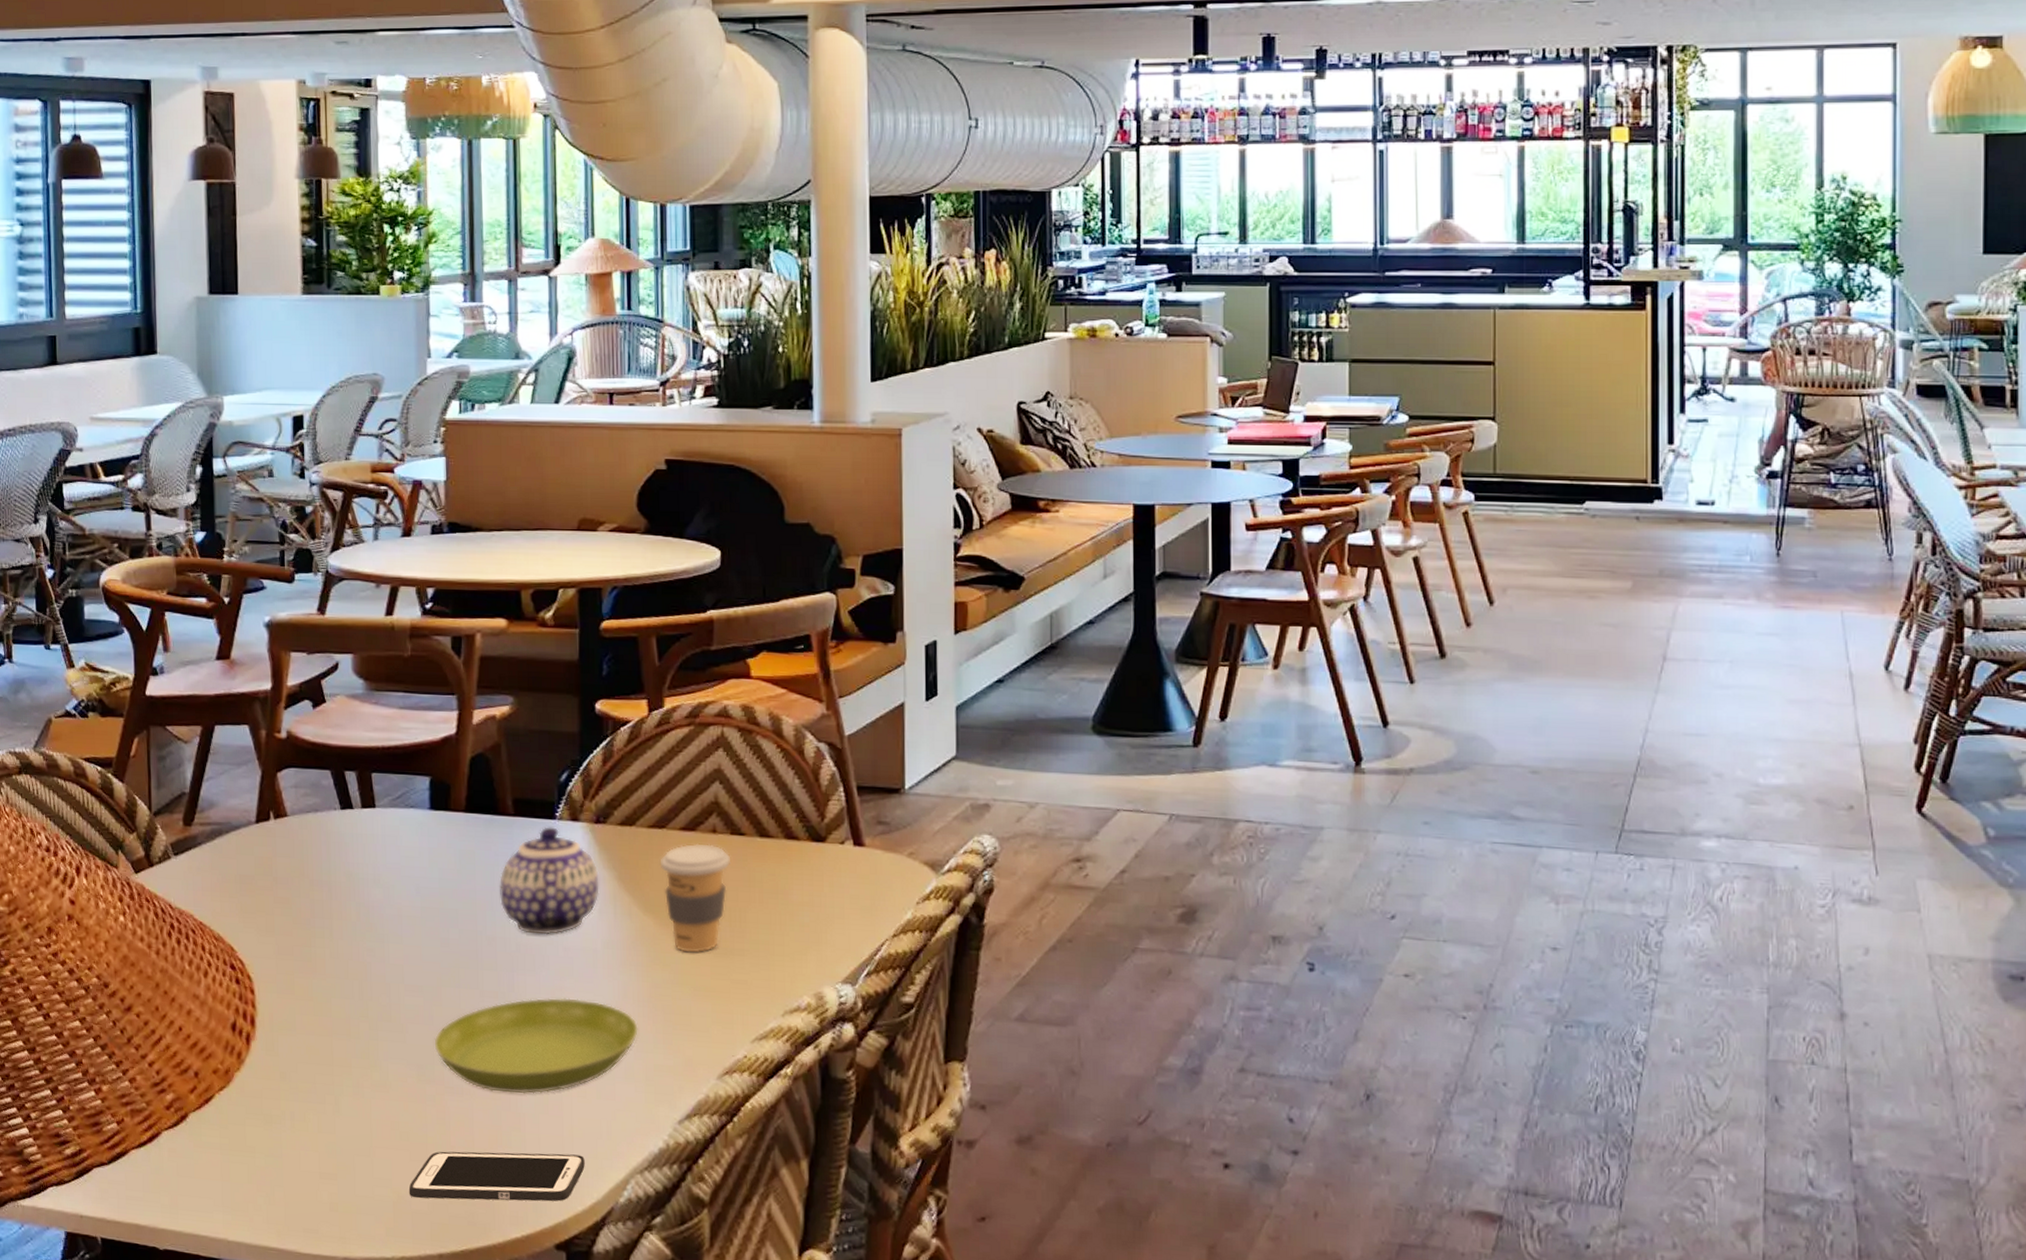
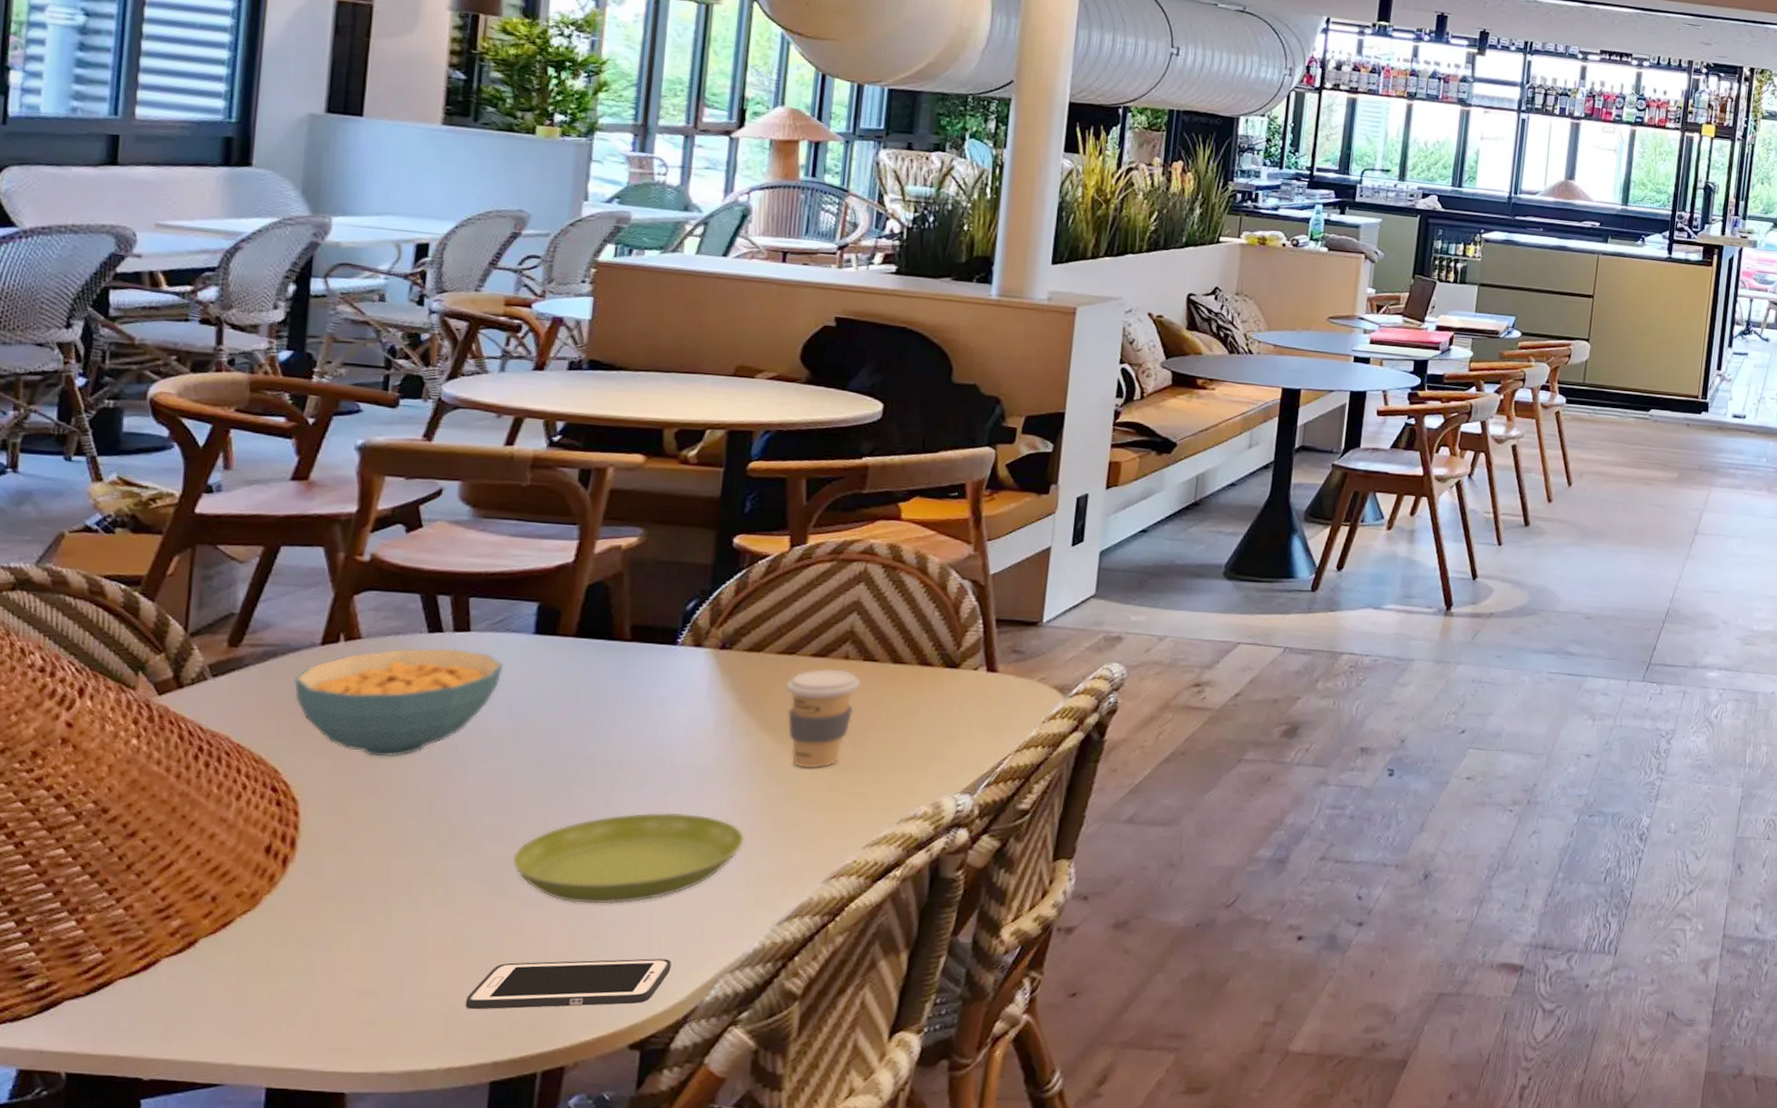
cereal bowl: none [238,824,407,936] -> present [294,647,504,757]
teapot: present [499,827,599,935] -> none [605,652,719,754]

